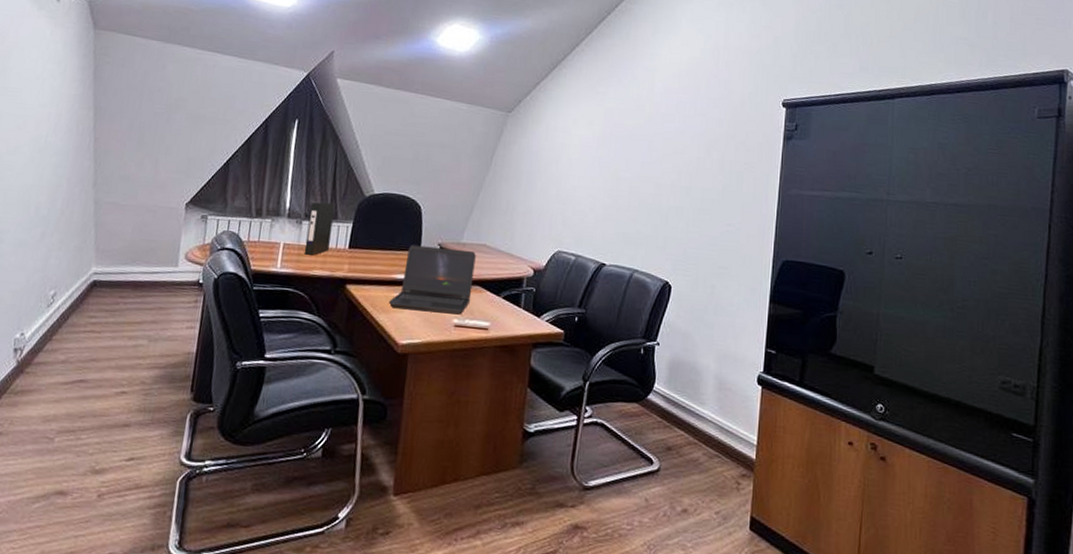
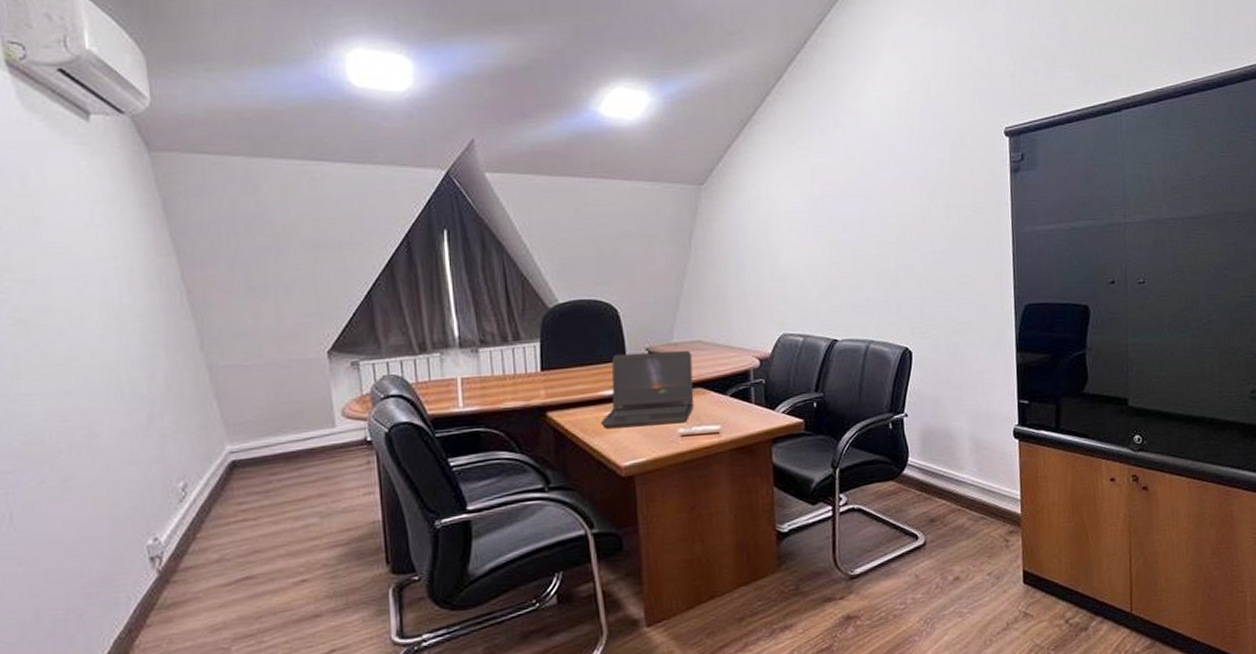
binder: present [304,201,335,255] -> none [485,321,517,387]

